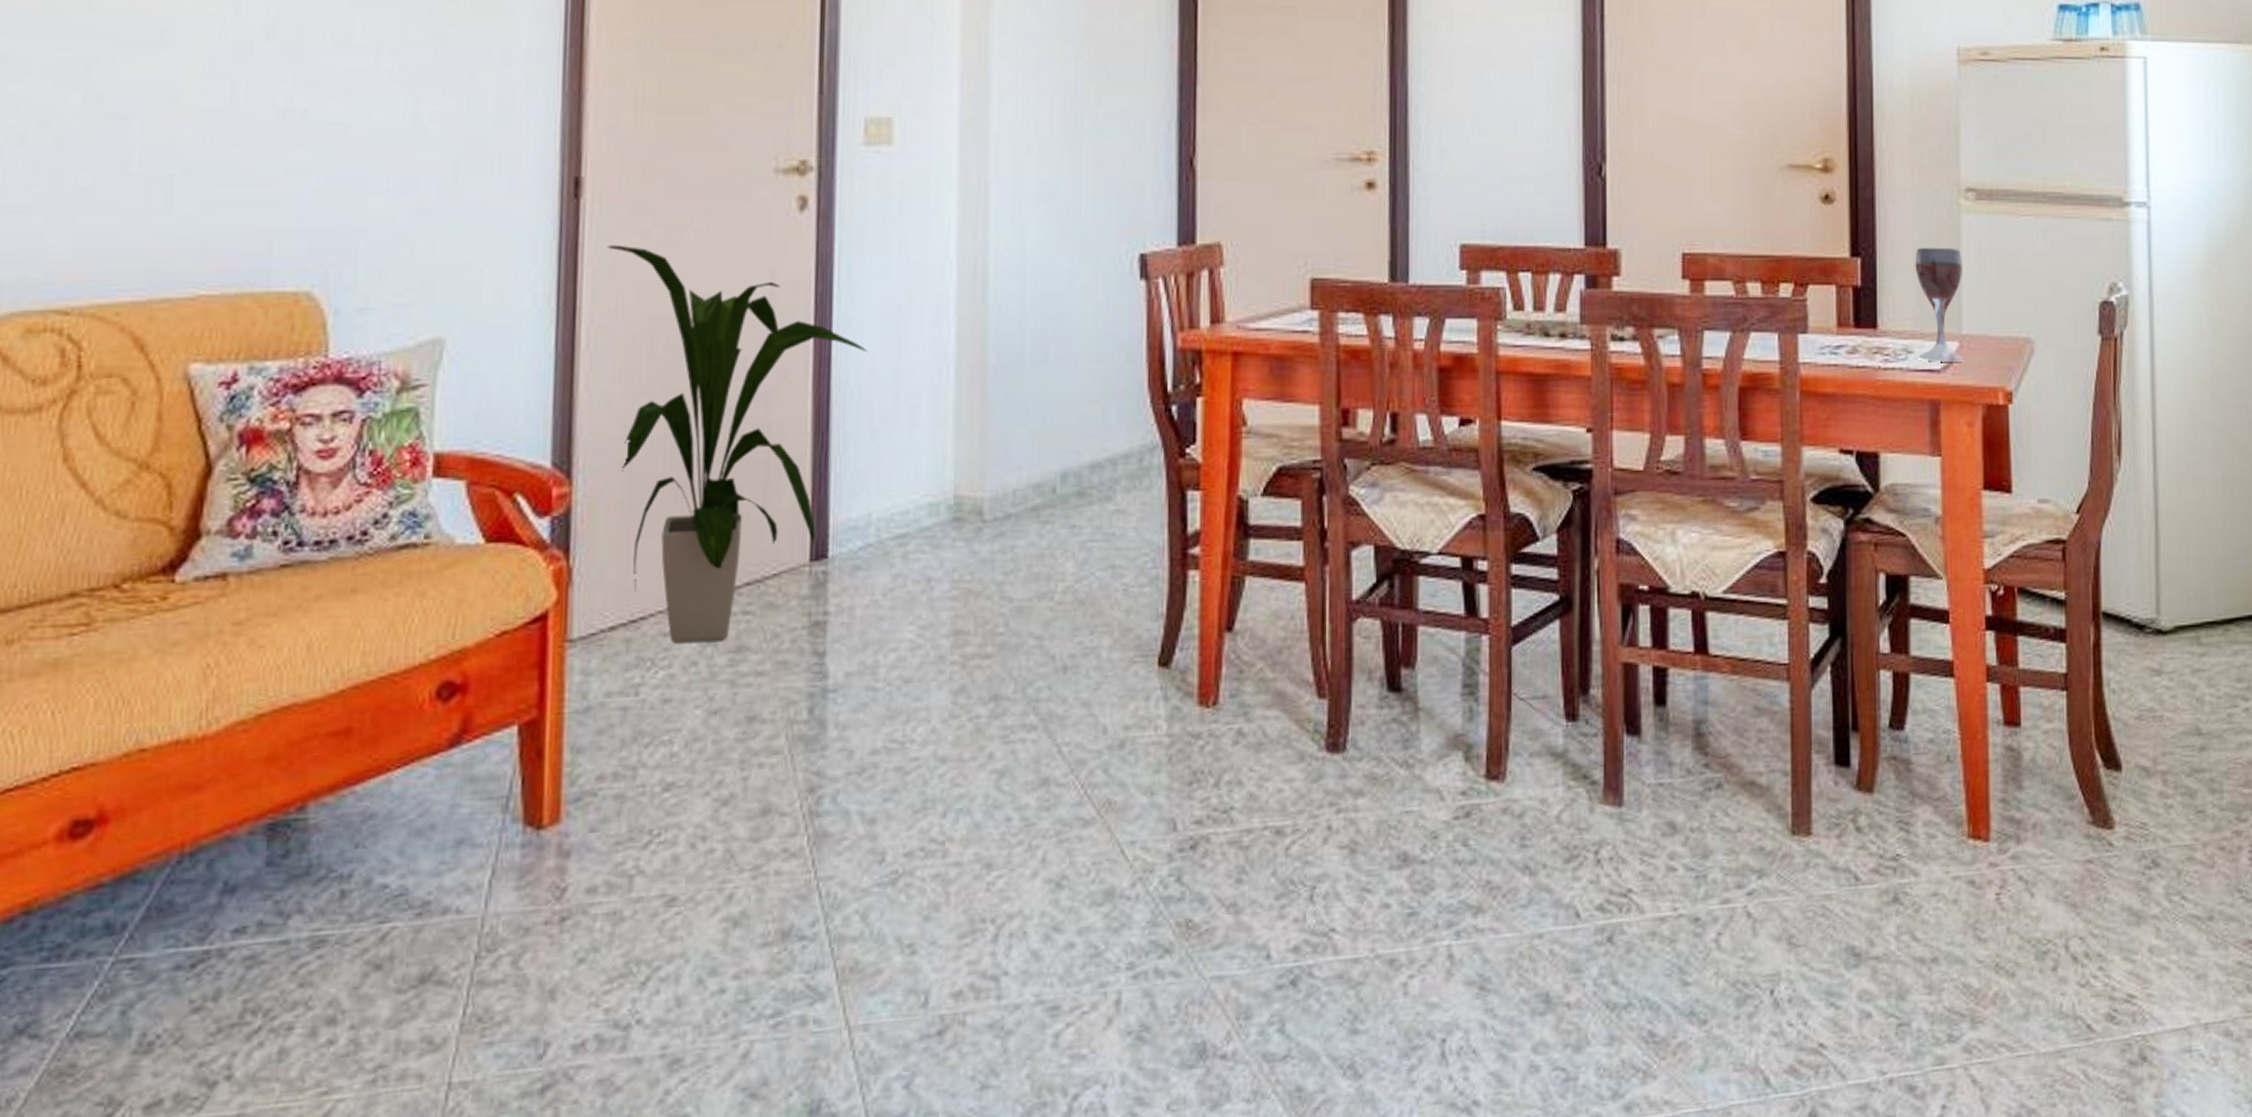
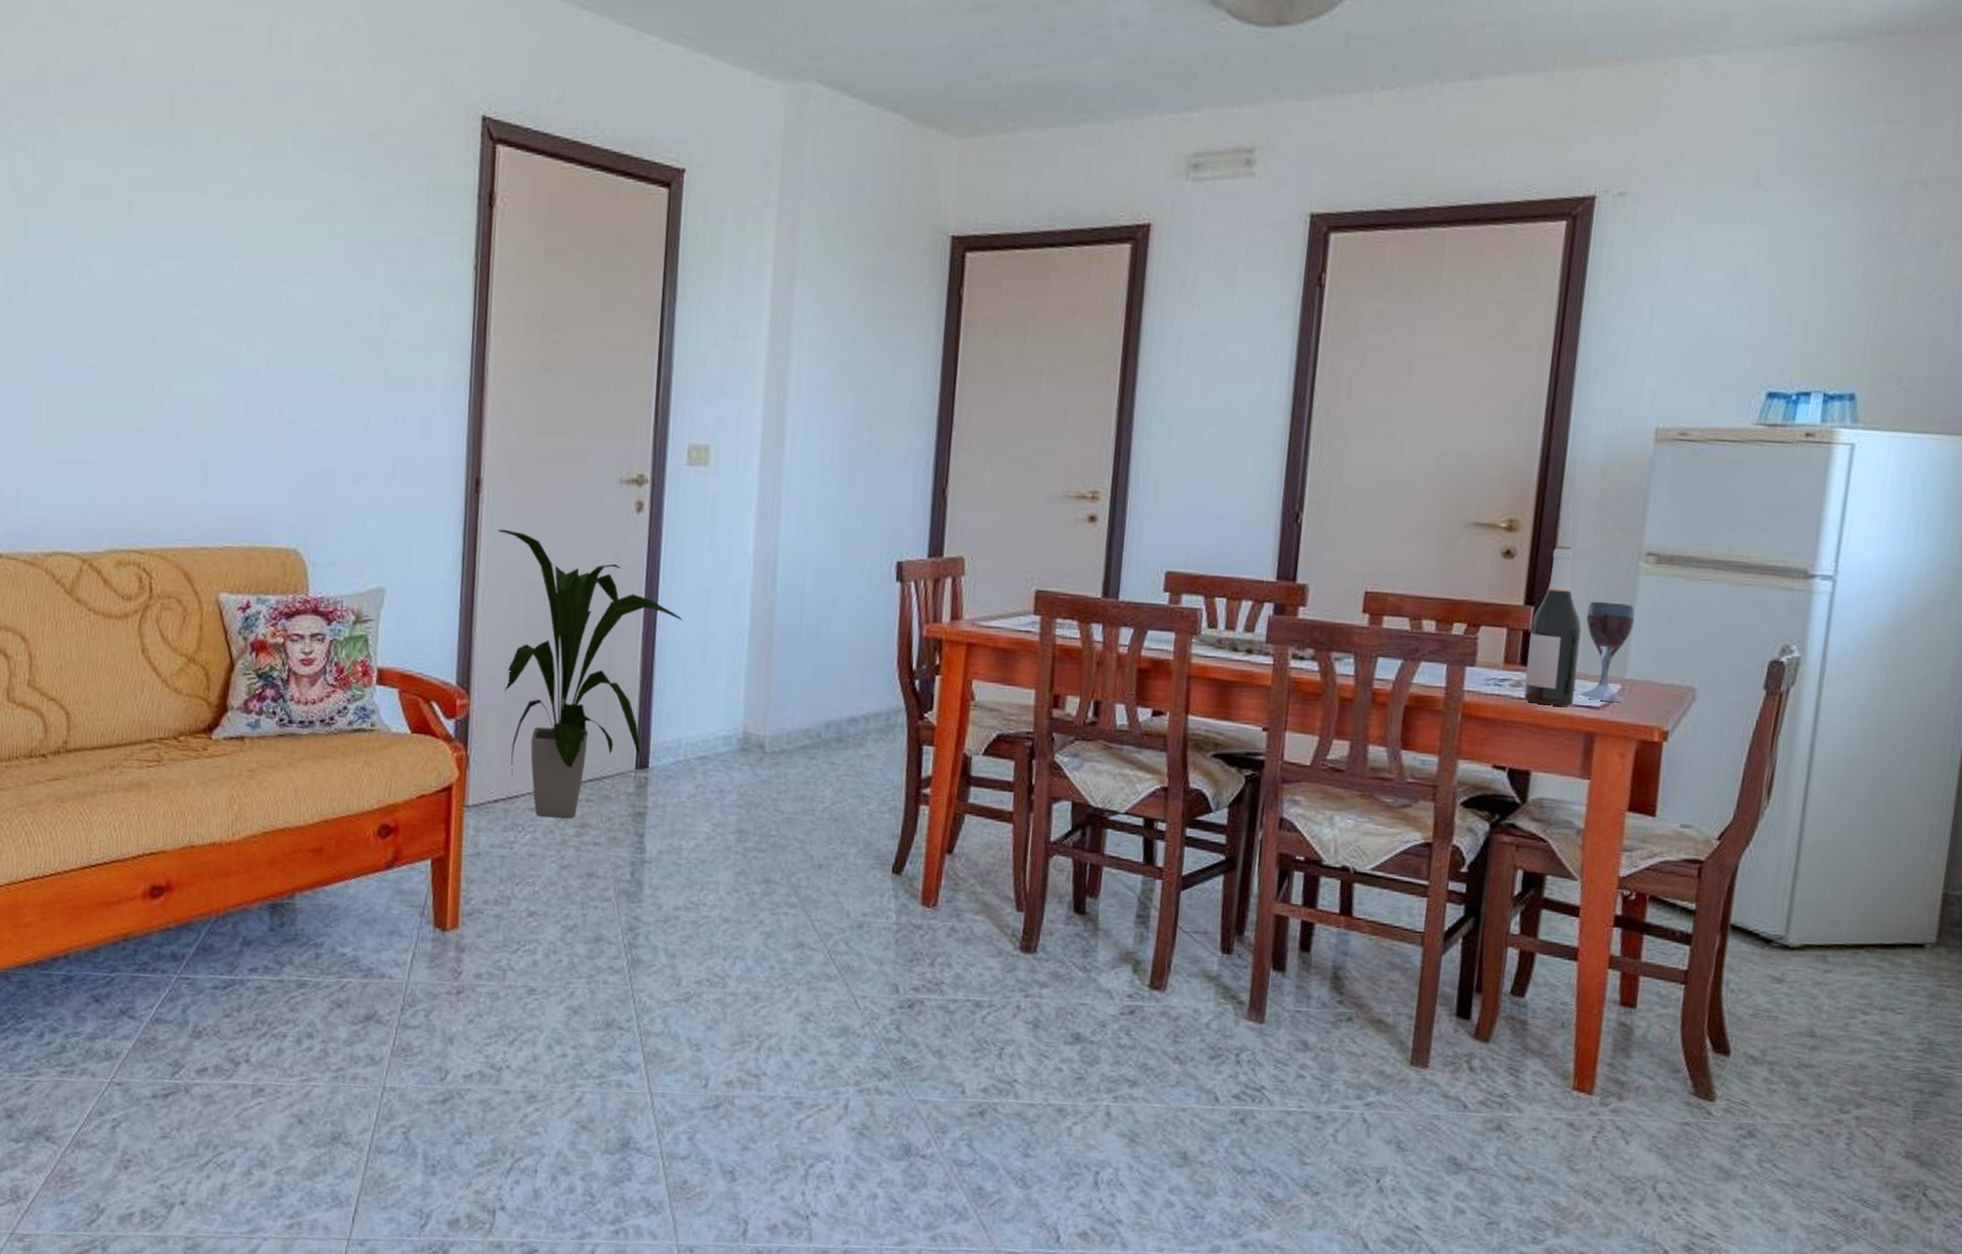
wine bottle: none [1859,186,1914,373] -> present [1524,546,1582,707]

